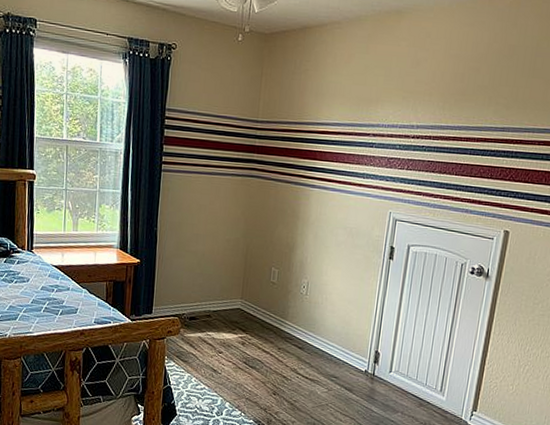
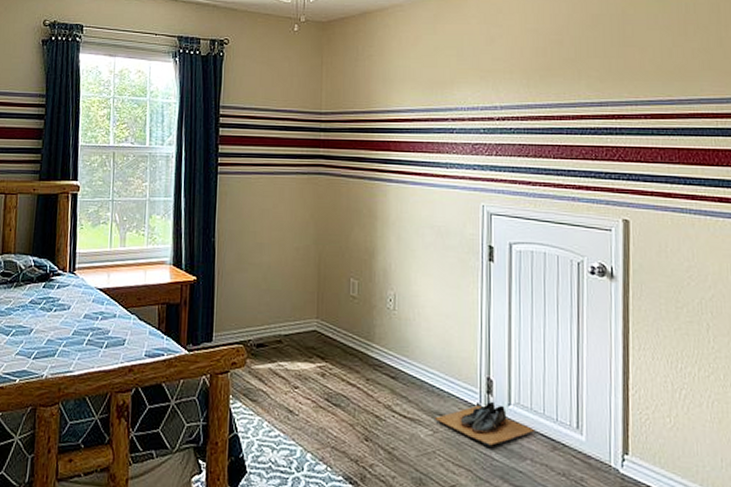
shoe: none [330,368,407,403] -> present [435,401,534,447]

